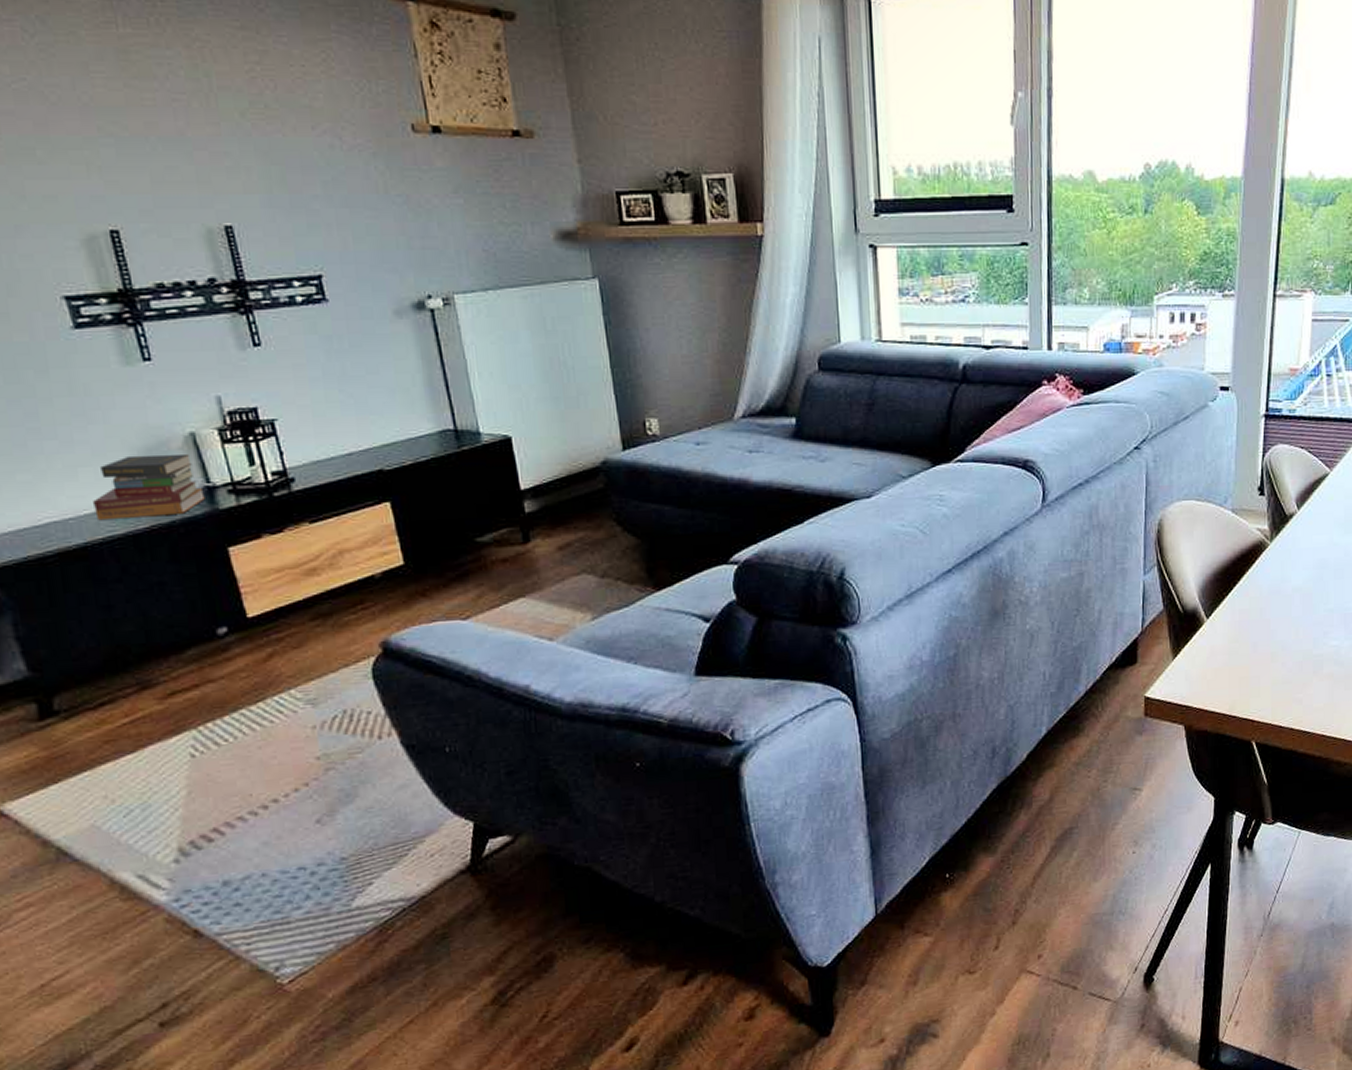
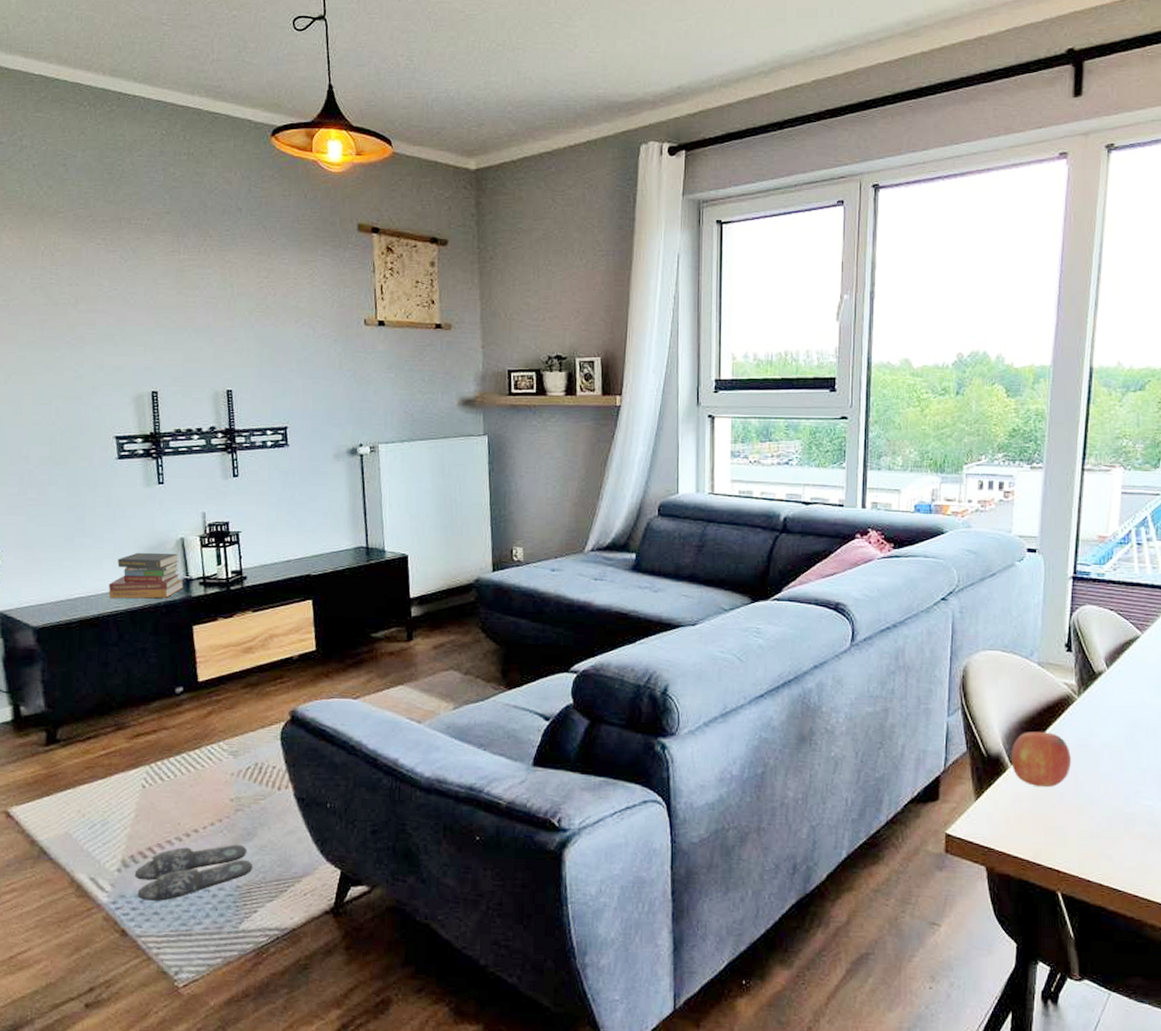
slippers: none [200,809,358,891] -> present [135,844,252,901]
fruit: none [1206,581,1264,639] -> present [1010,732,1071,788]

